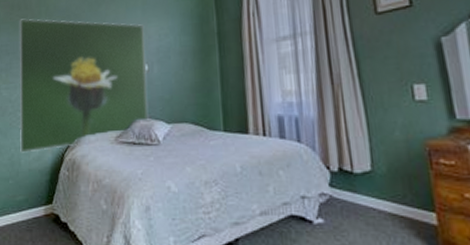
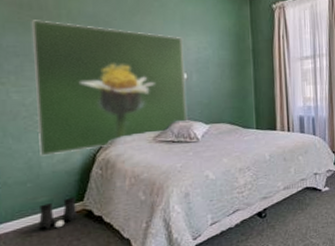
boots: none [15,198,47,231] -> present [37,197,78,230]

